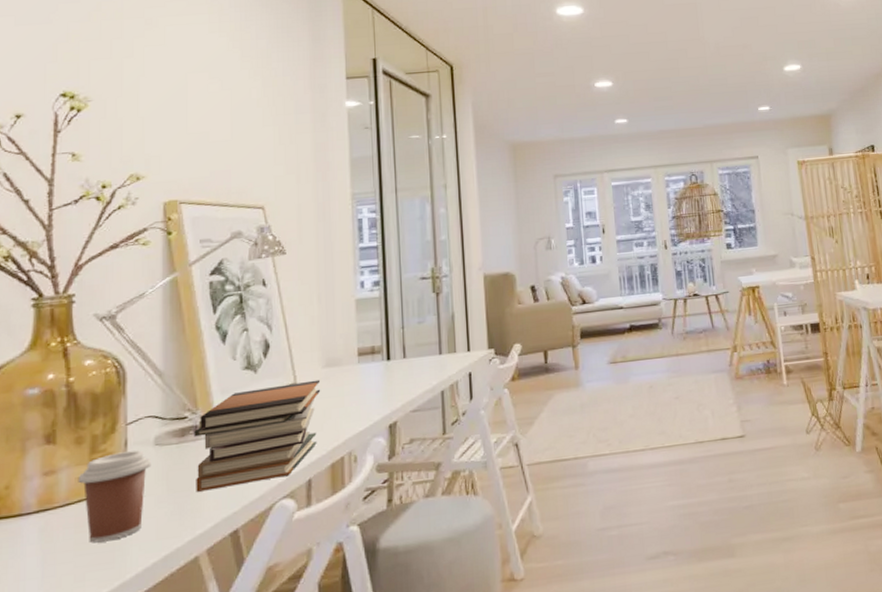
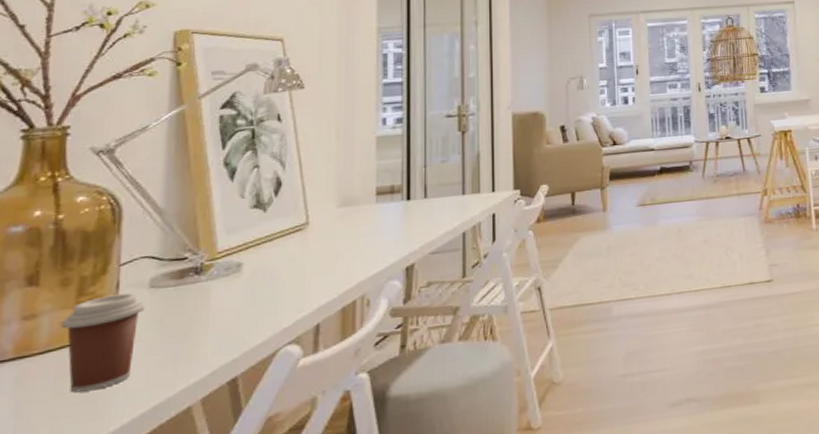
book stack: present [194,379,321,492] -> none [193,219,335,338]

